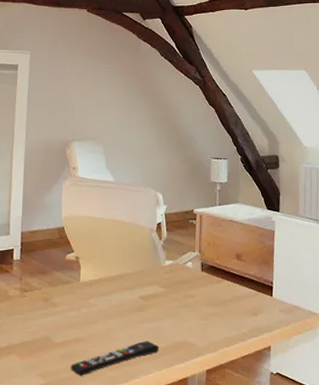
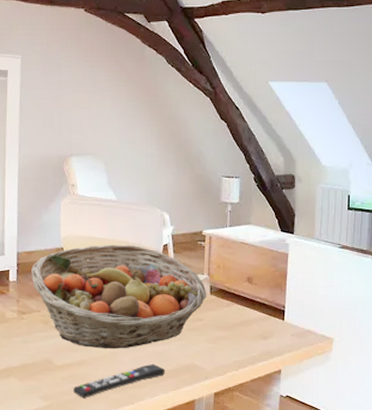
fruit basket: none [34,223,198,326] -> present [31,245,207,349]

